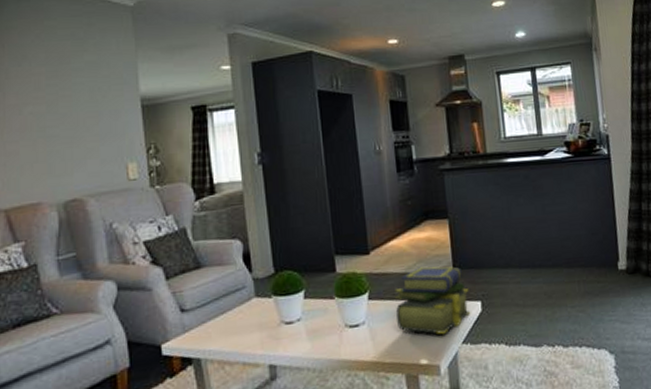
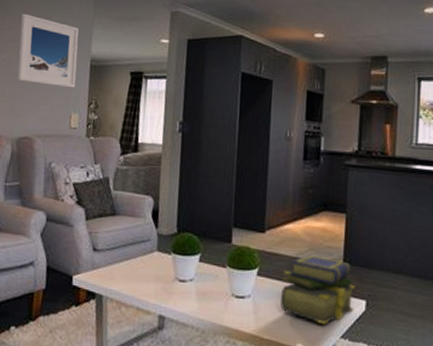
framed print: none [43,55,127,136] -> present [17,13,79,88]

